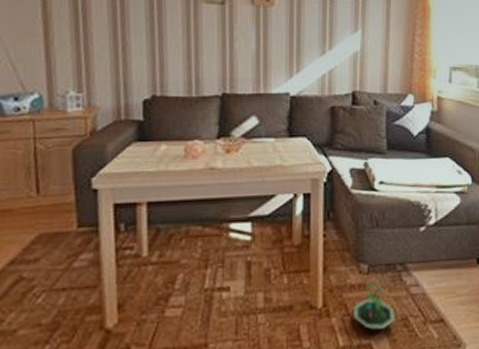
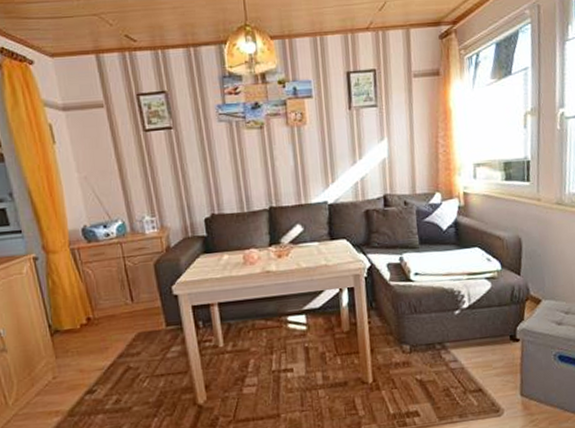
terrarium: present [354,280,395,331] -> none [400,358,437,401]

